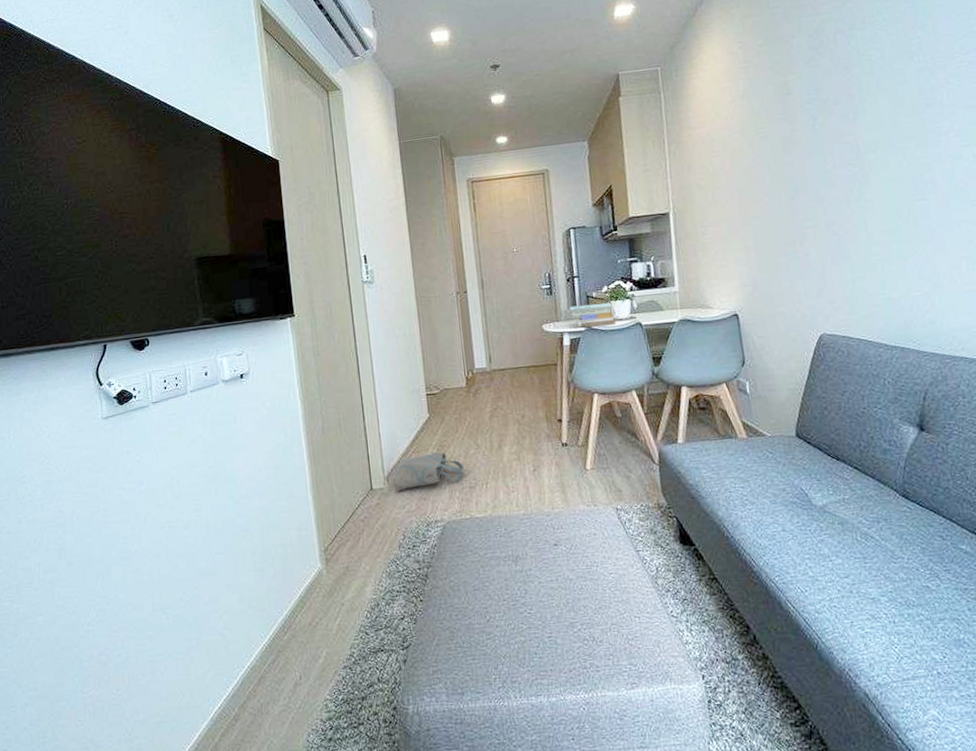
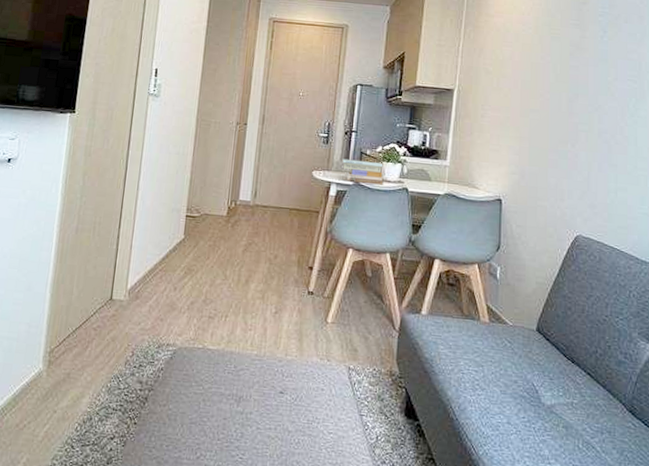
tote bag: present [392,452,464,492] -> none [133,272,207,309]

